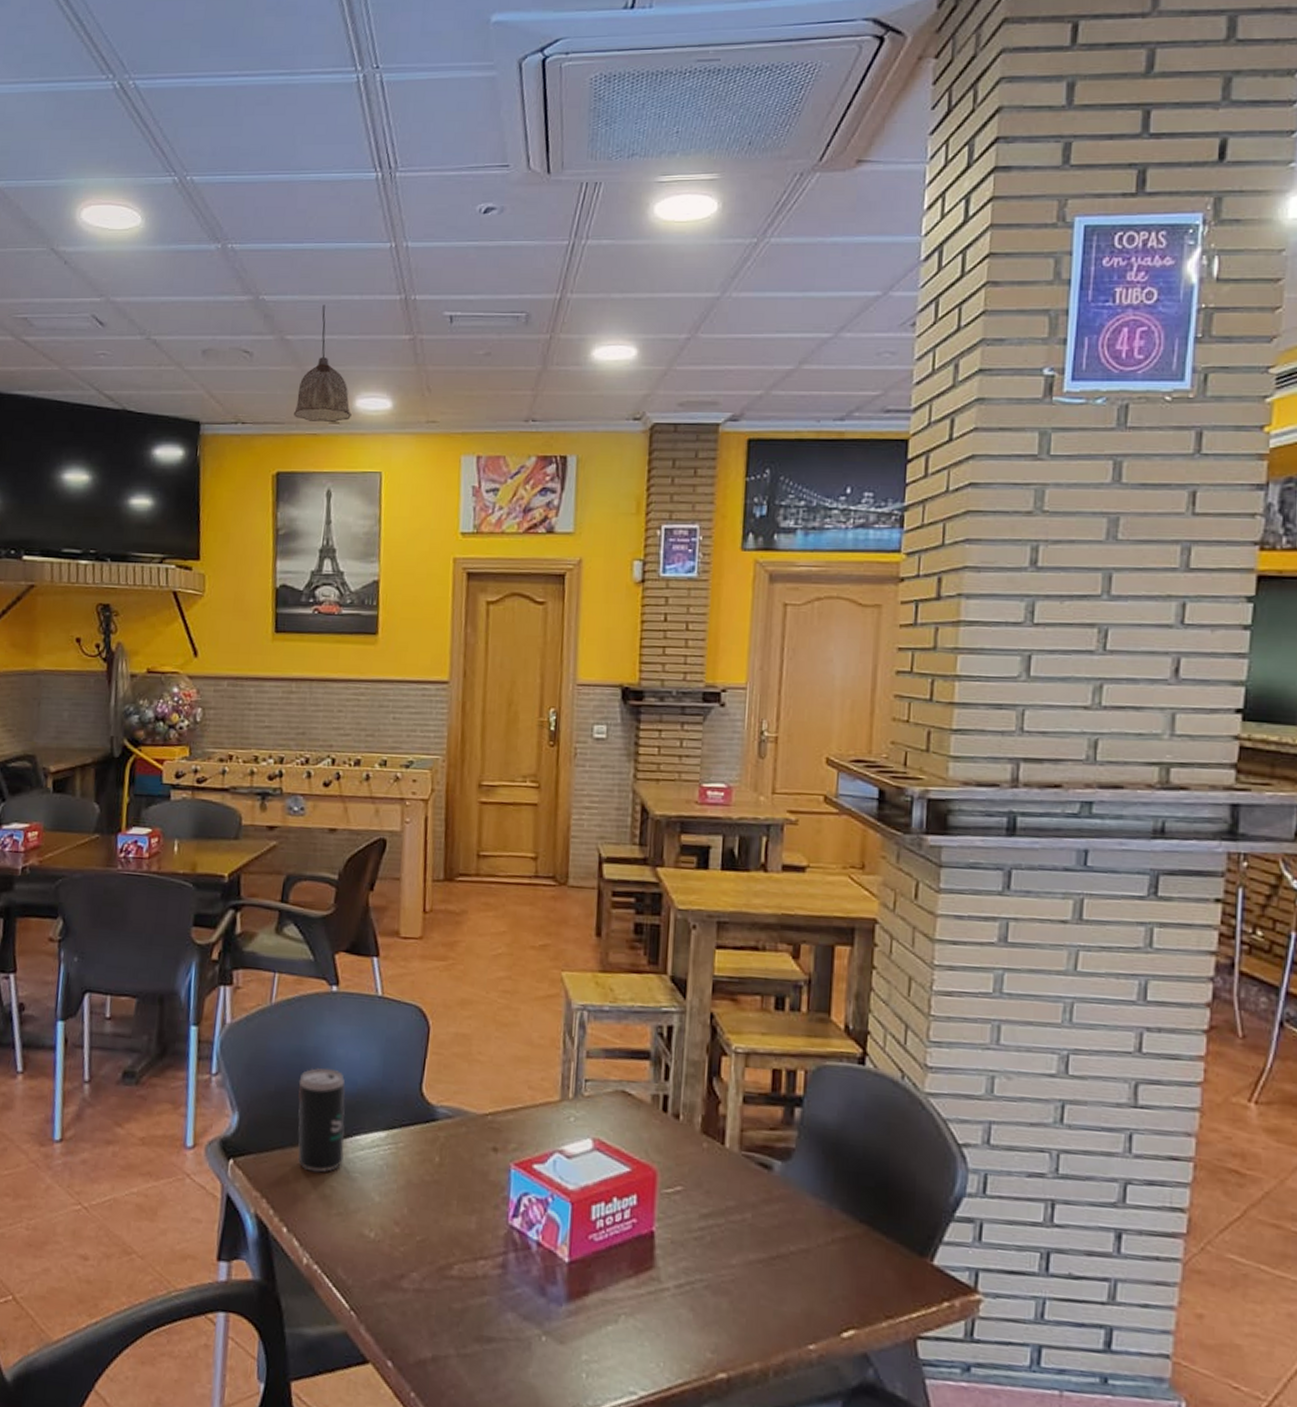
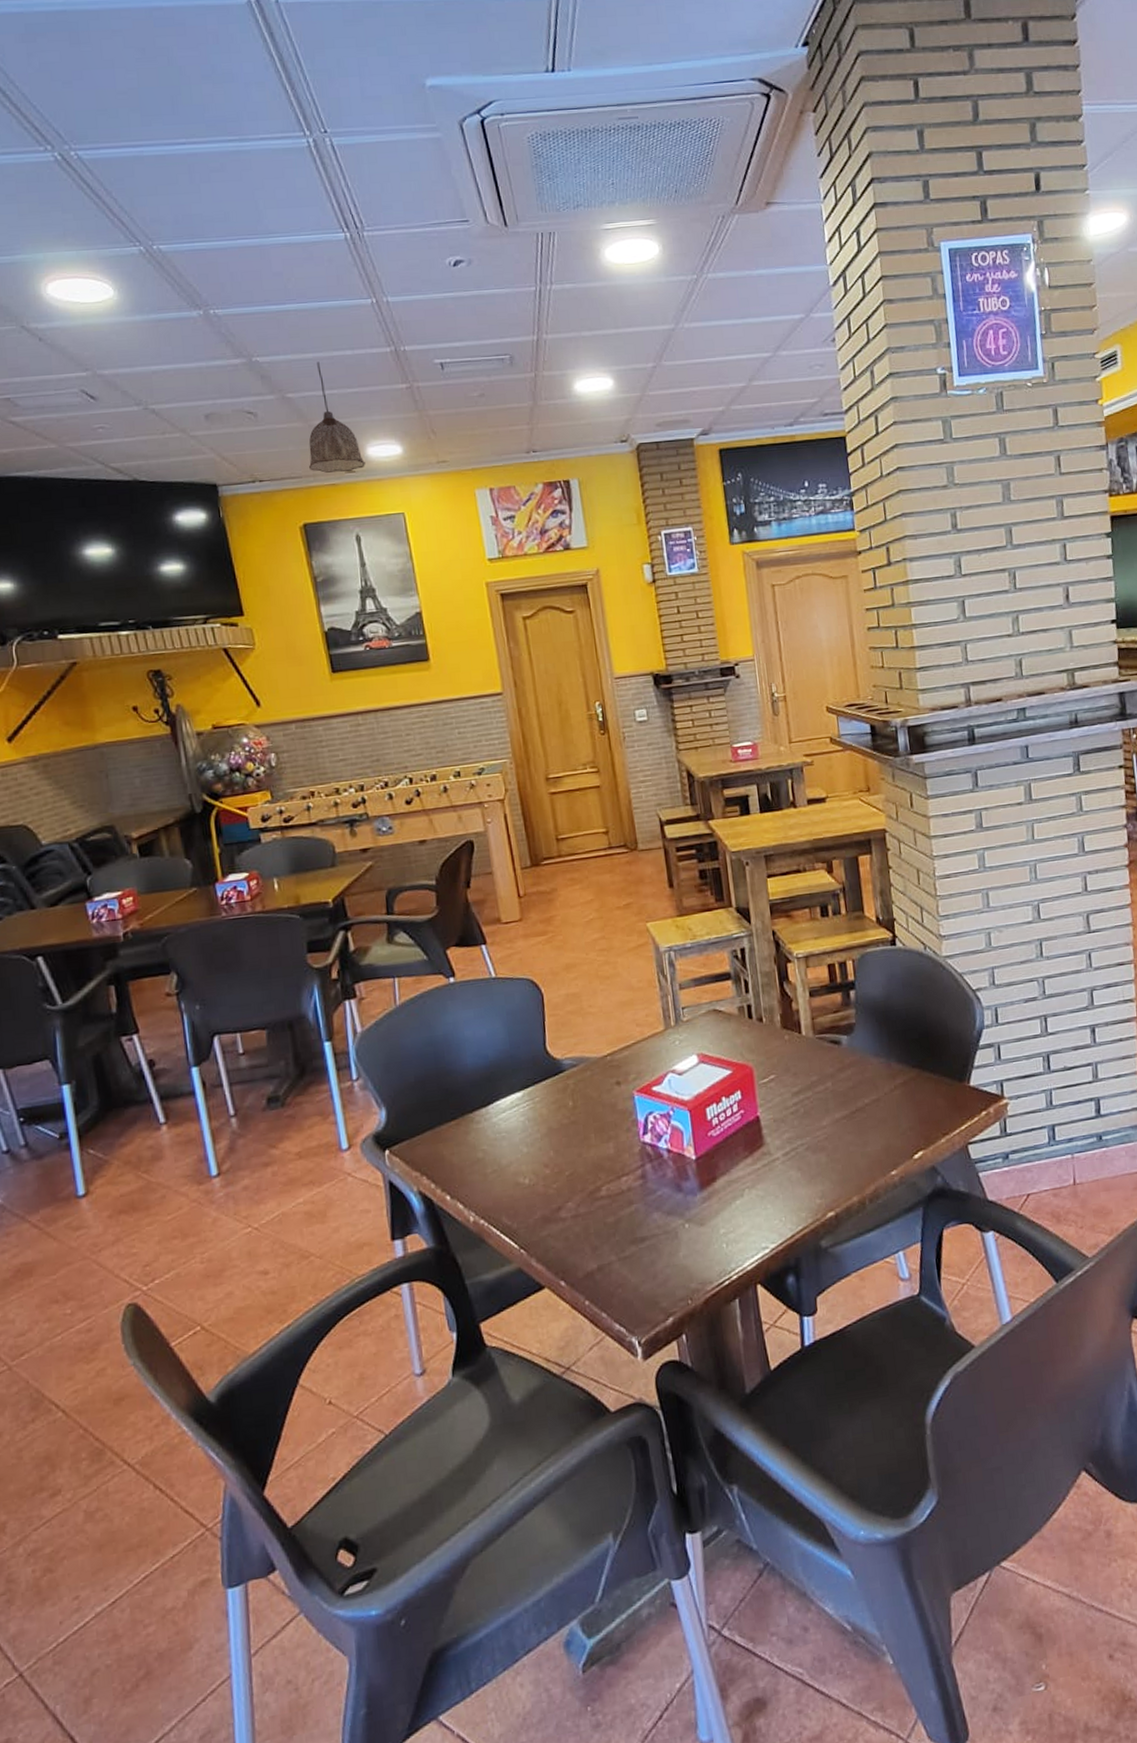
beverage can: present [298,1068,346,1173] -> none [435,1049,489,1142]

